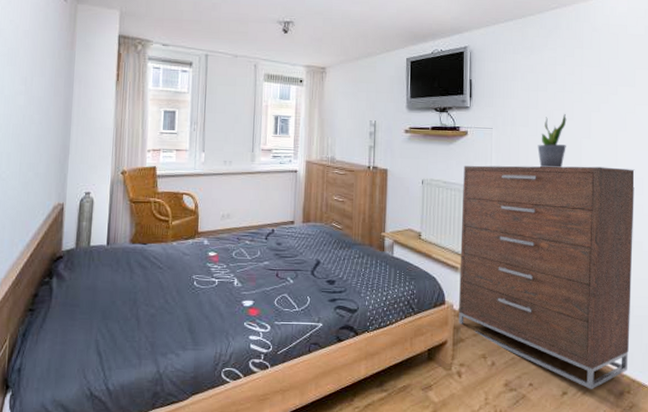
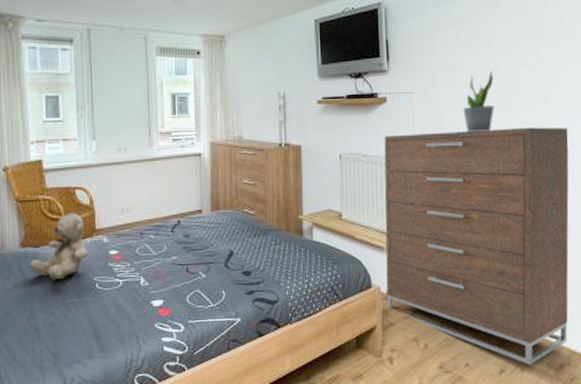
teddy bear: none [136,215,189,276] -> present [29,212,87,282]

